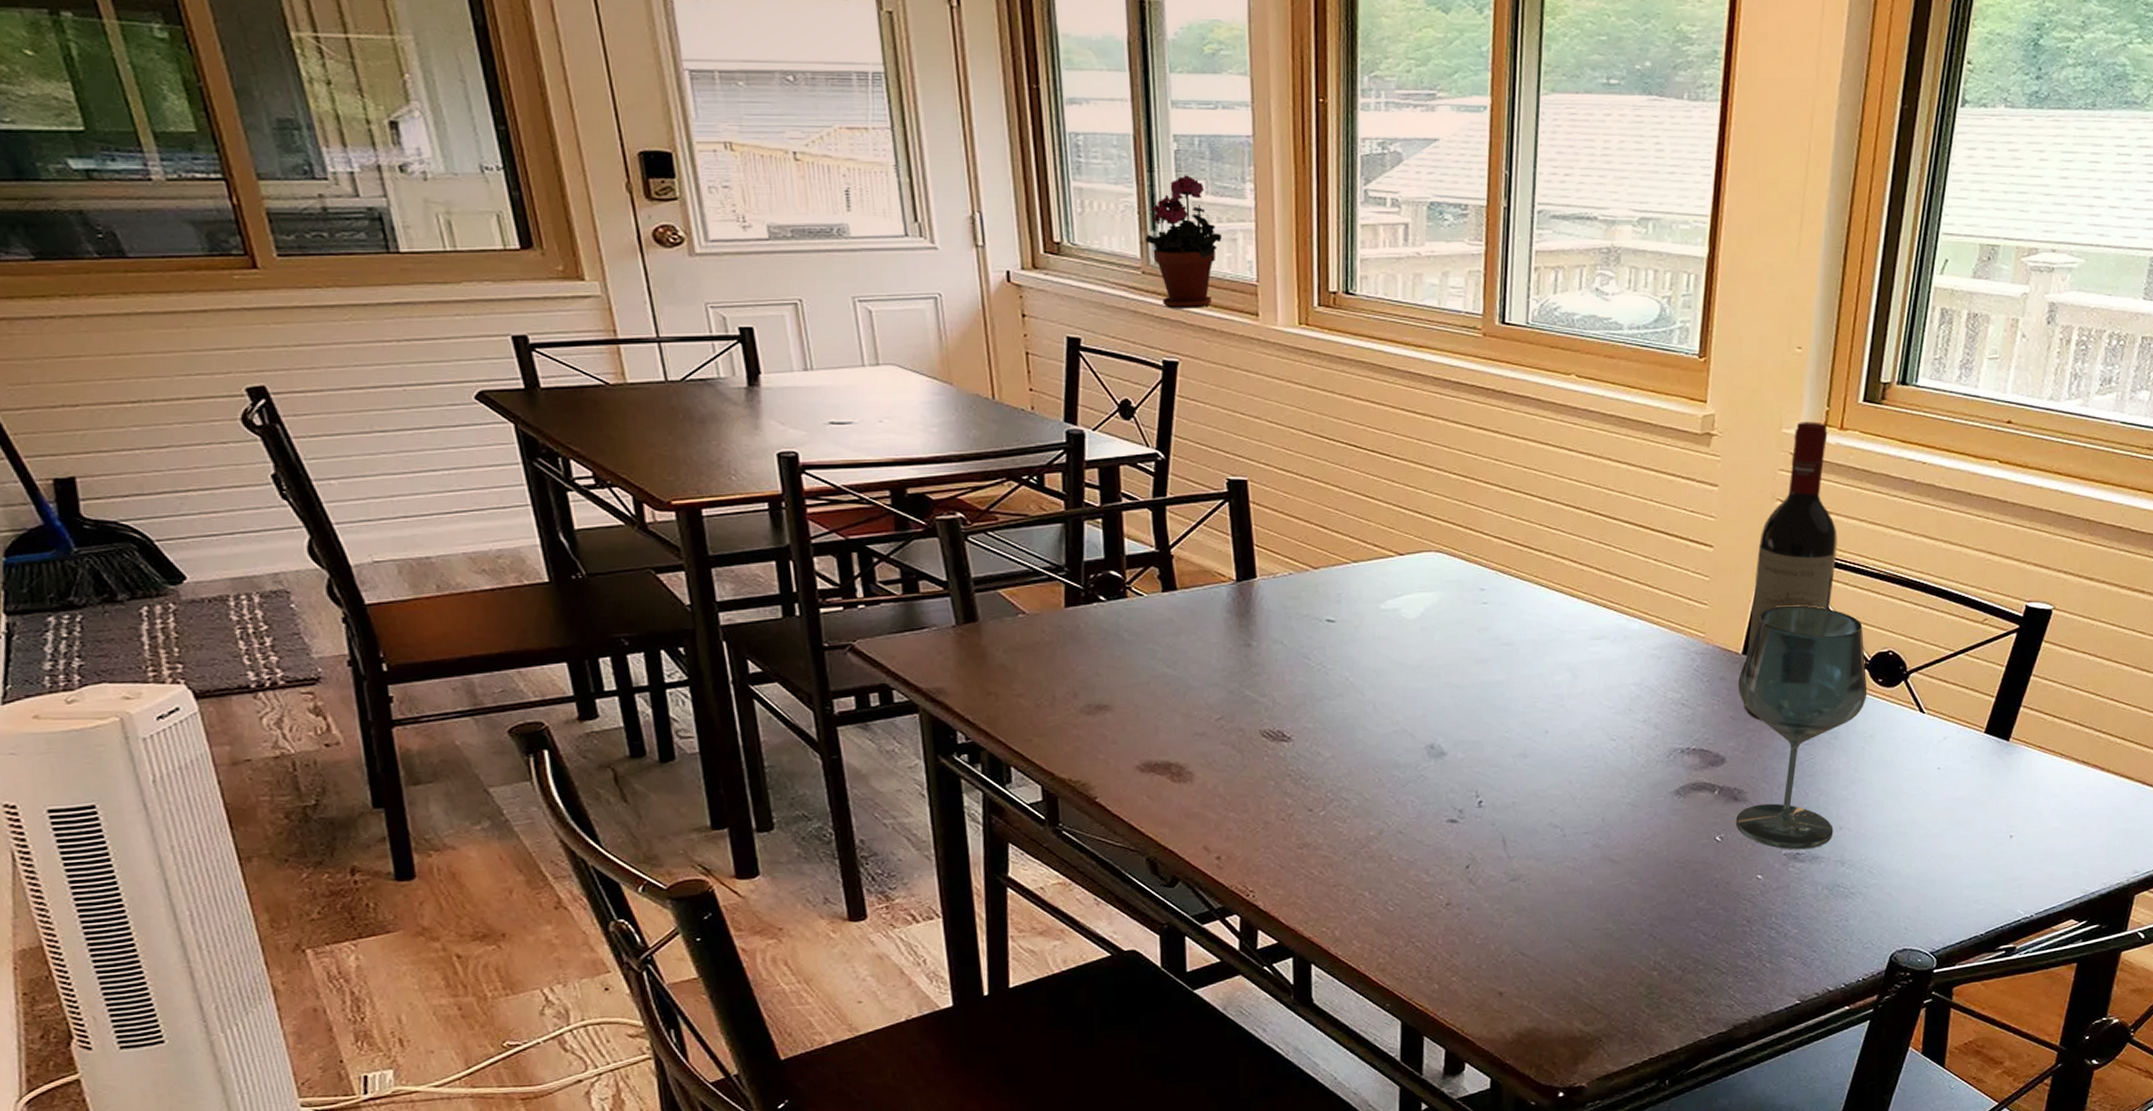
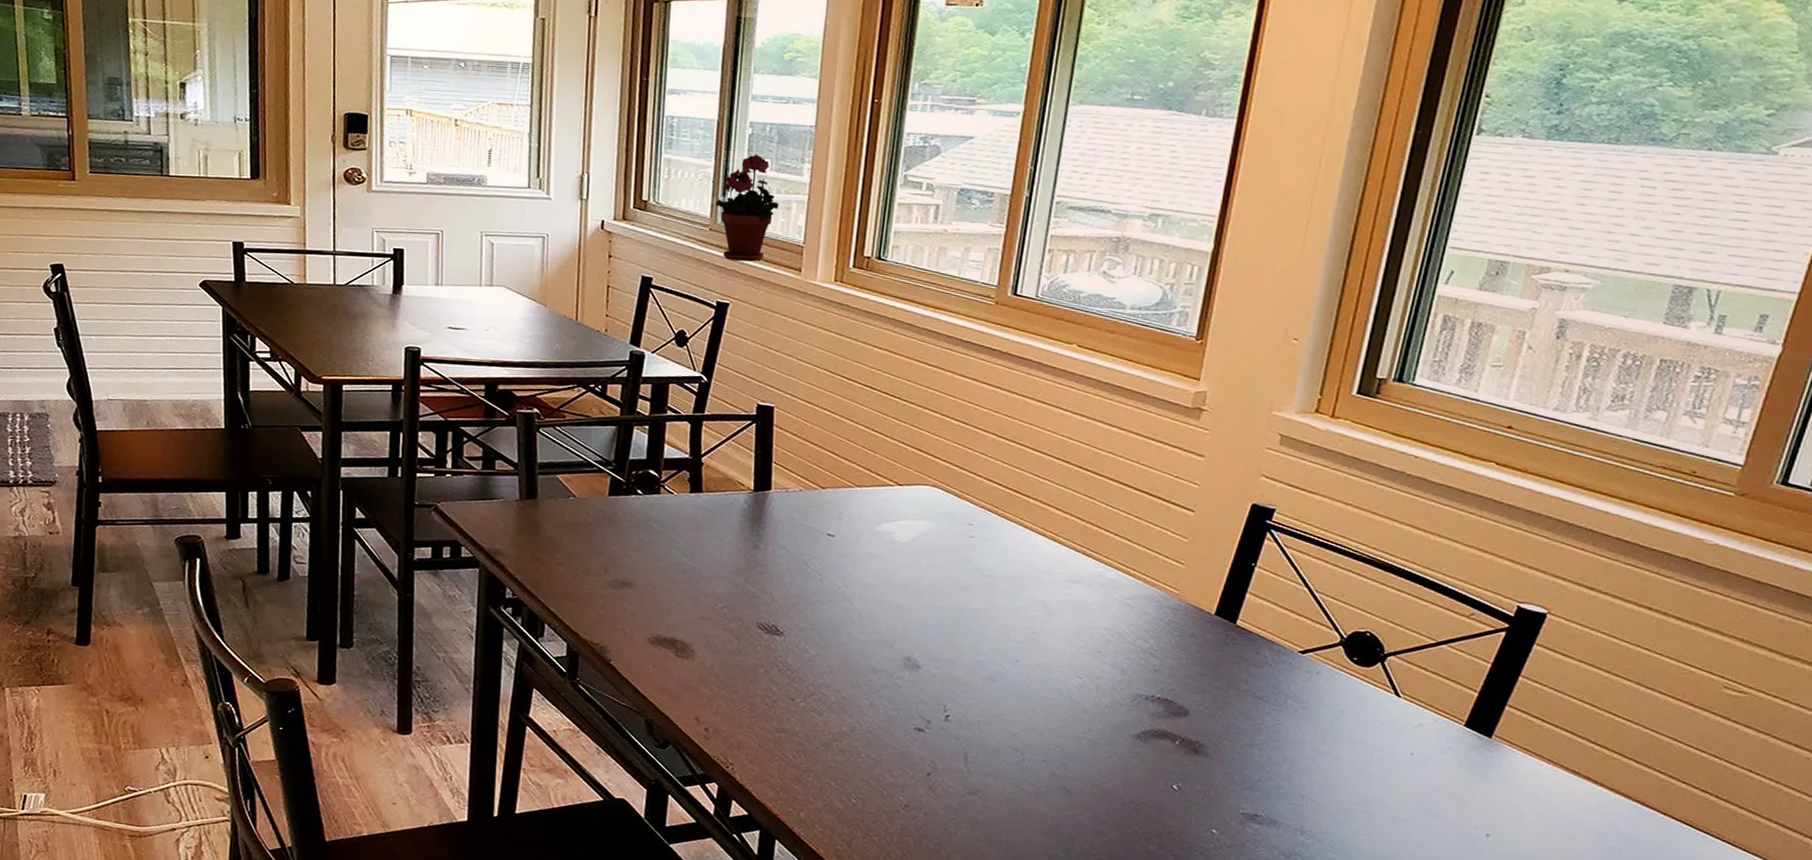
wine glass: present [1735,605,1867,850] -> none [1194,574,1341,813]
wine bottle: present [1743,421,1837,721] -> none [1212,406,1321,681]

